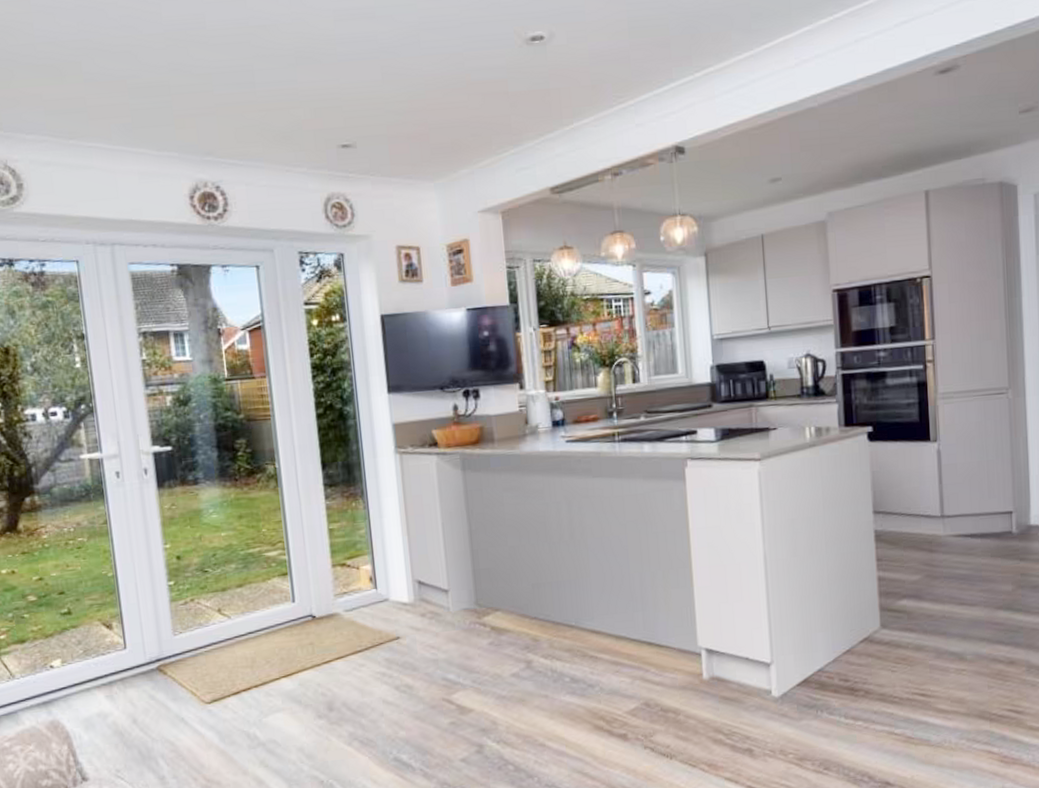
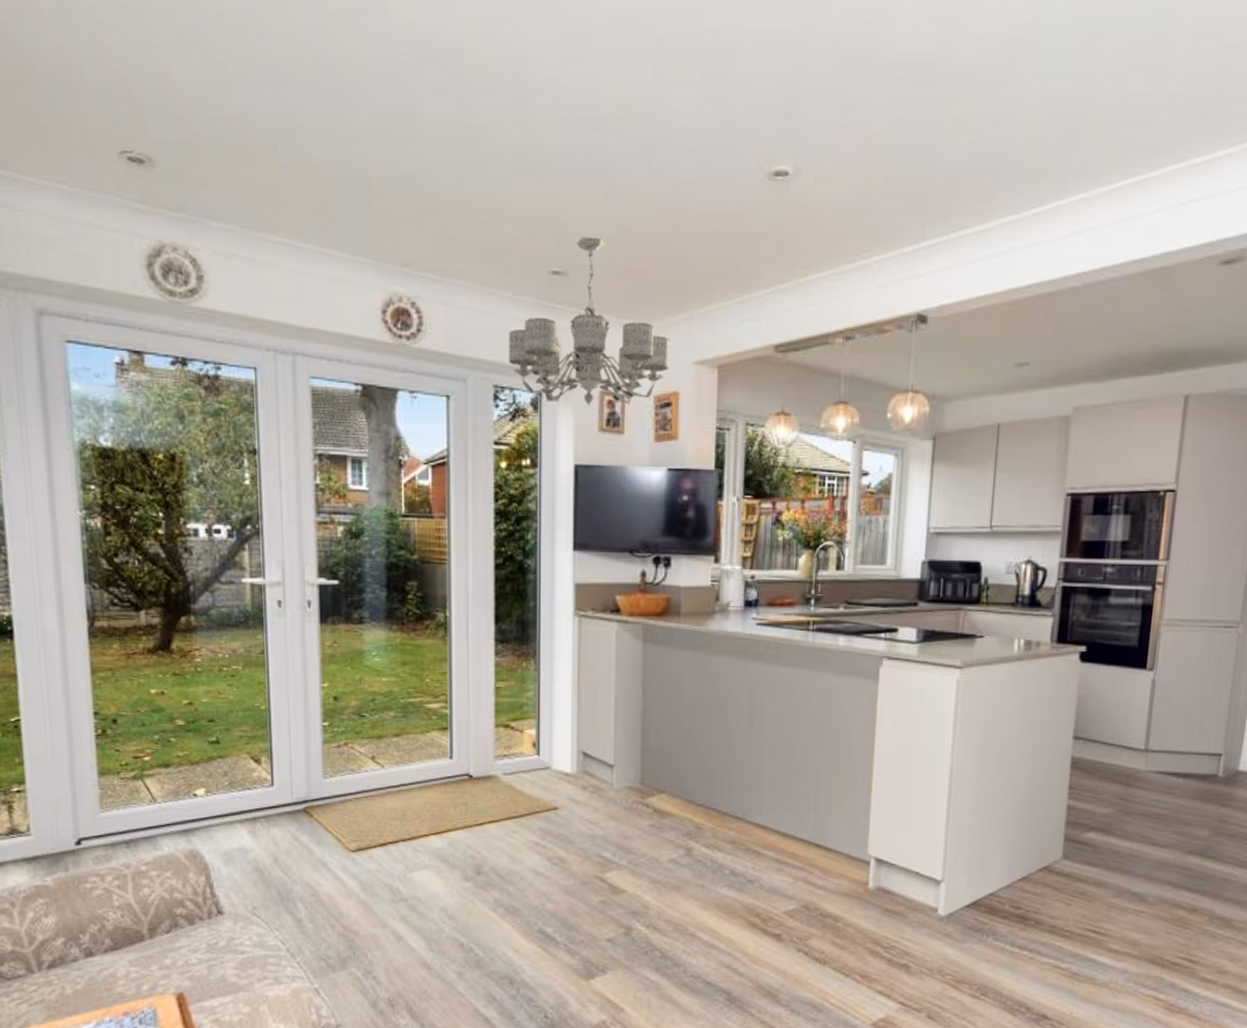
chandelier: none [308,111,458,262] -> present [509,236,670,406]

